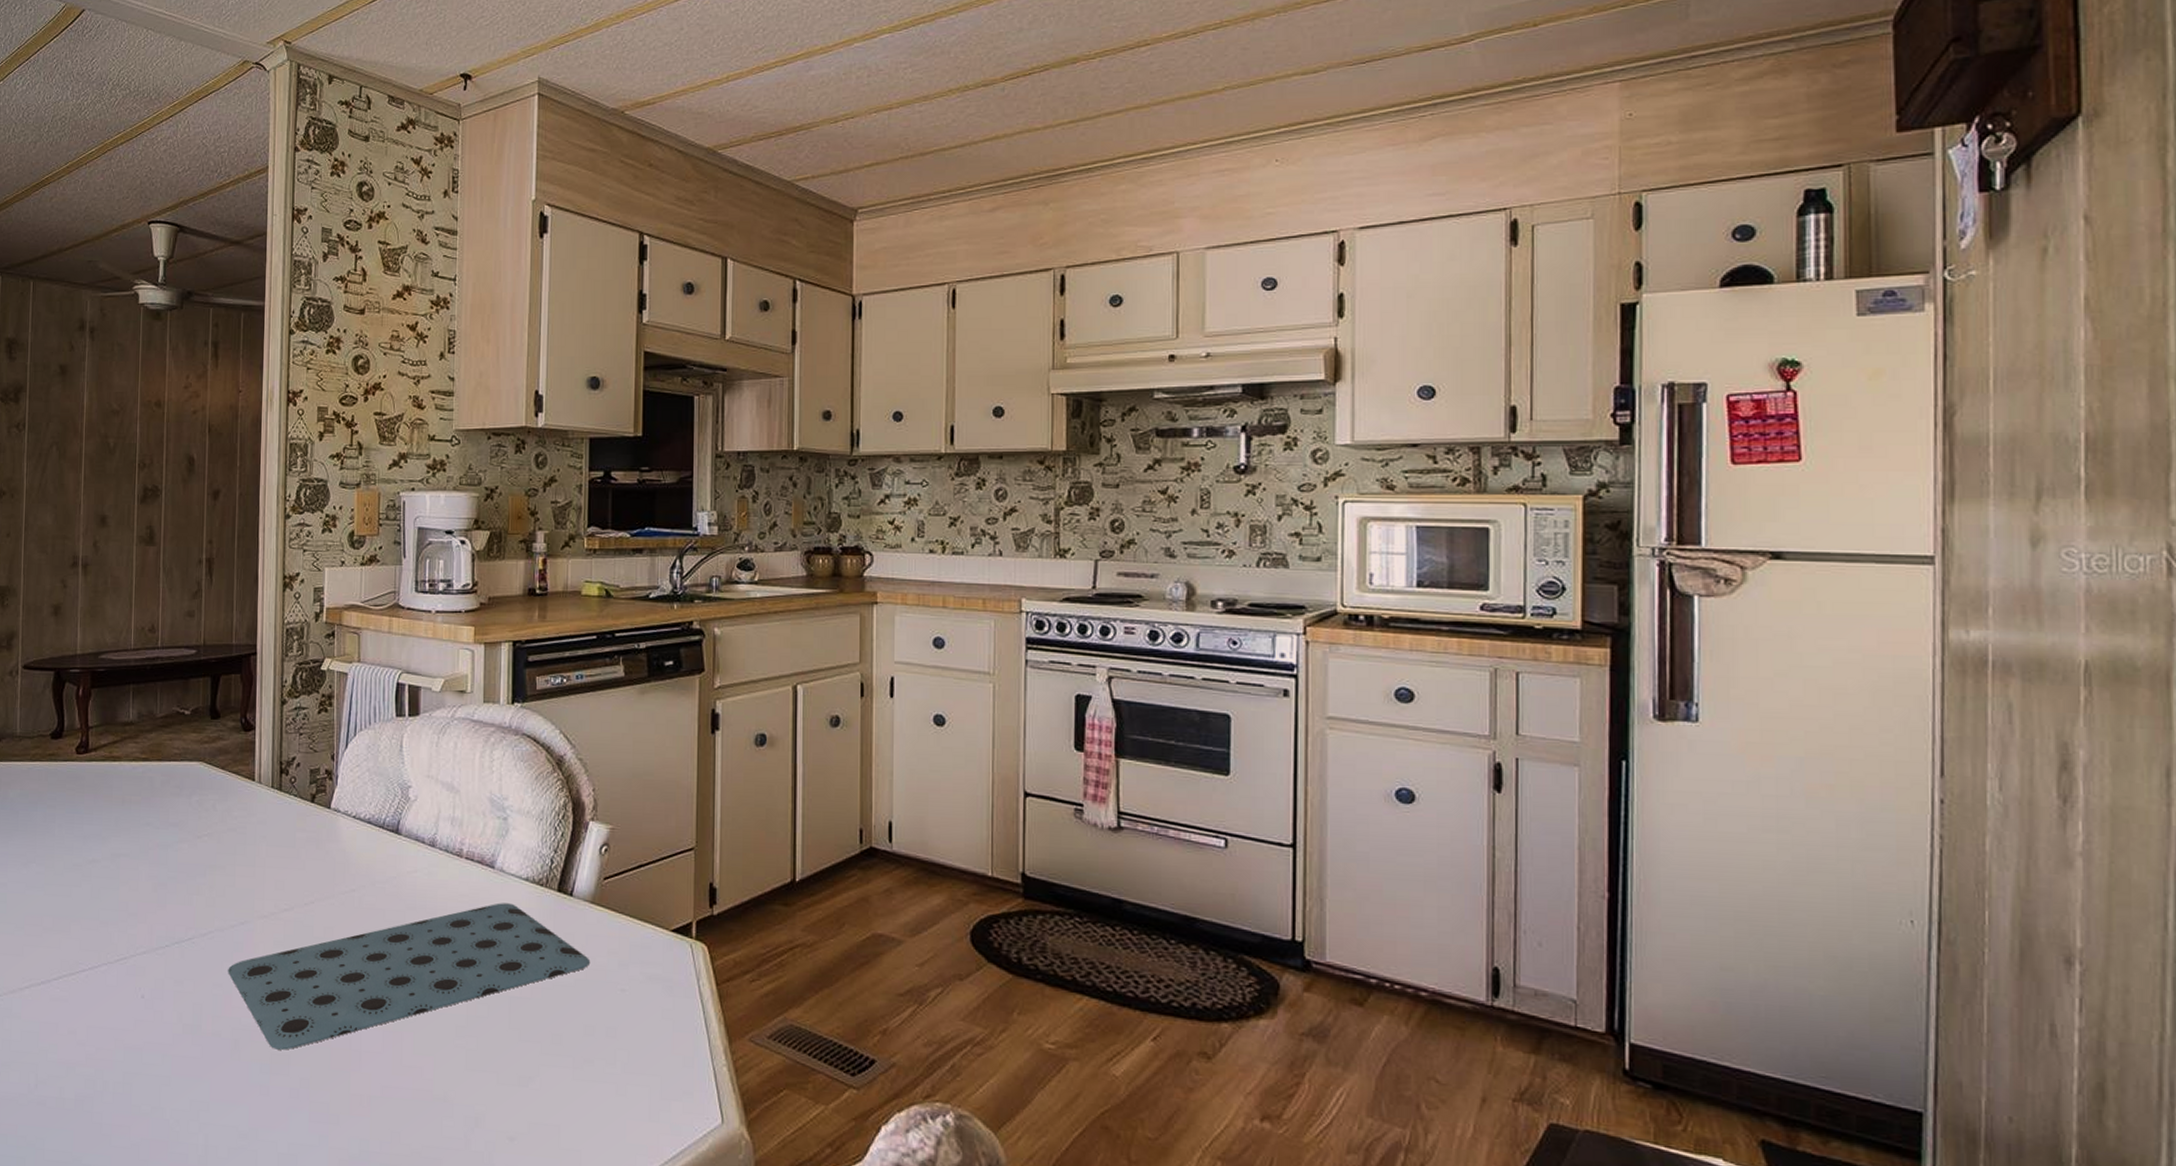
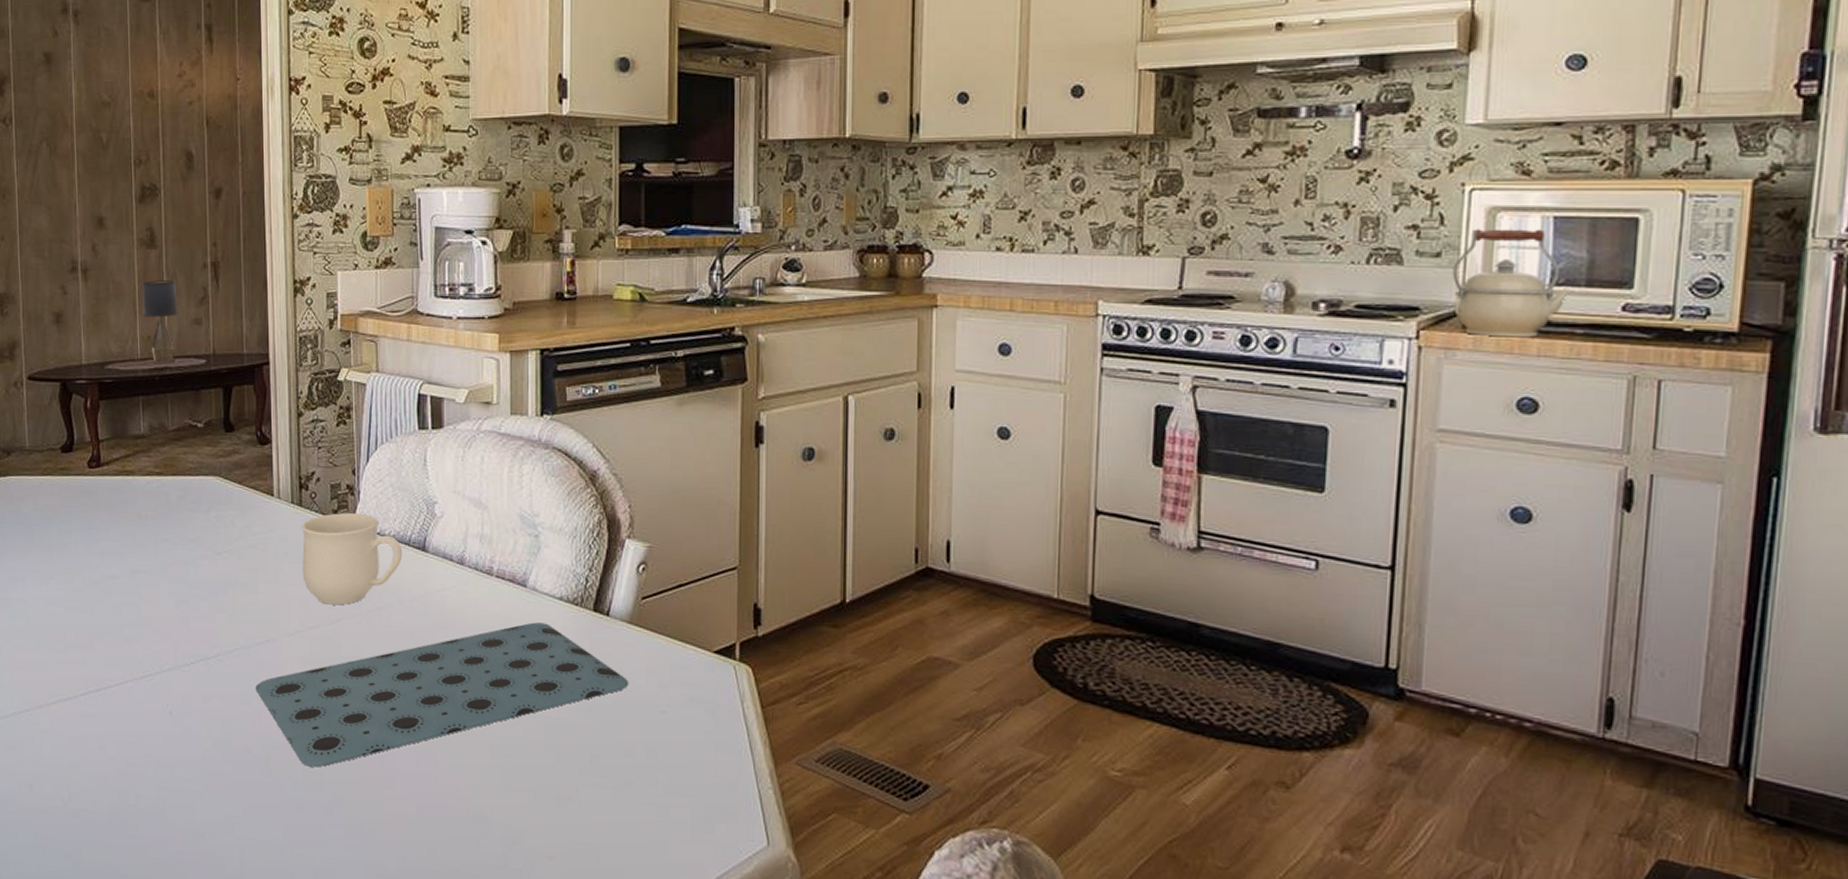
table lamp: none [138,575,173,656] -> present [141,280,179,366]
mug: none [279,796,377,888] -> present [302,512,403,606]
kettle: none [1332,536,1437,634] -> present [1452,228,1573,338]

